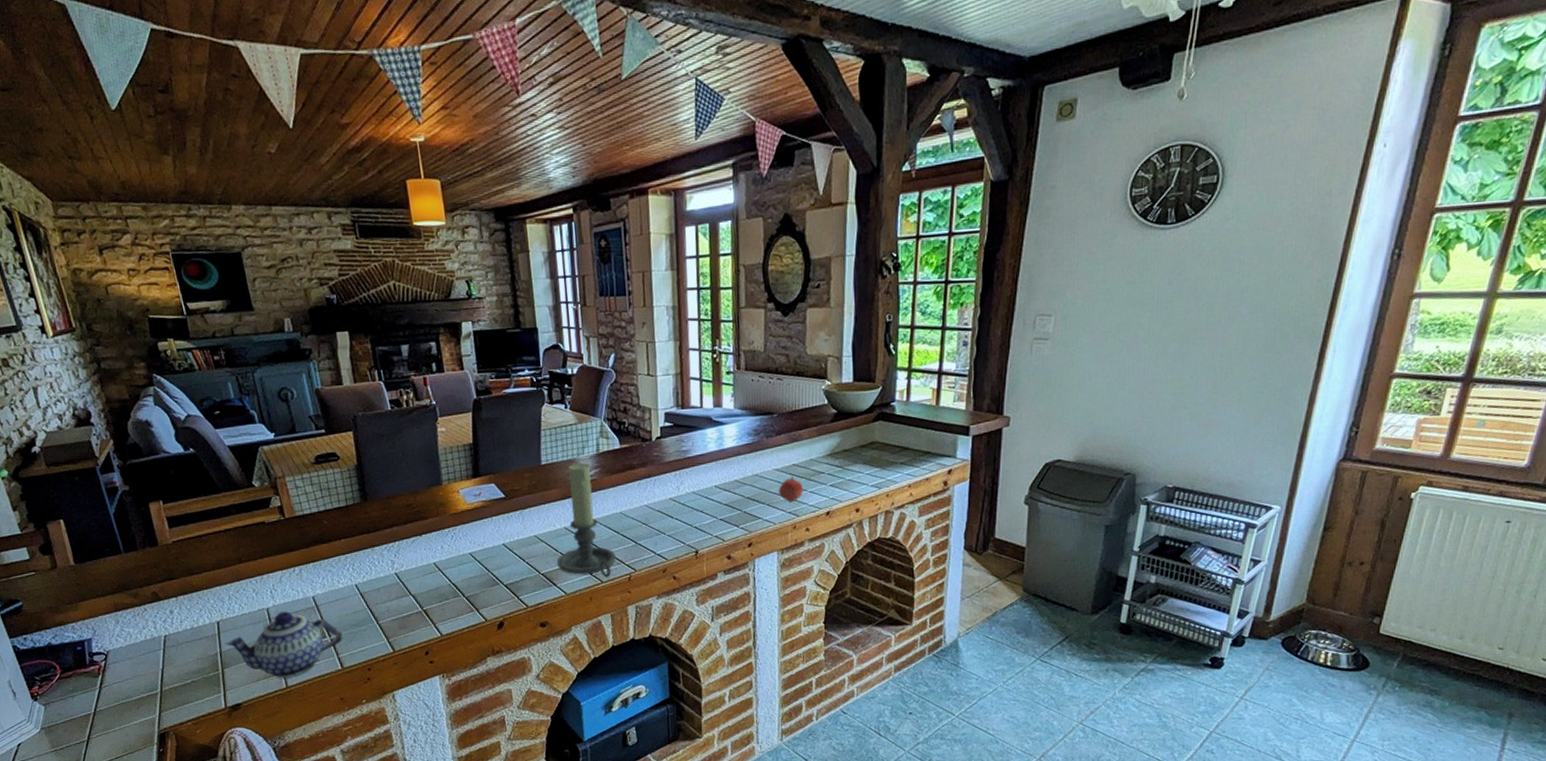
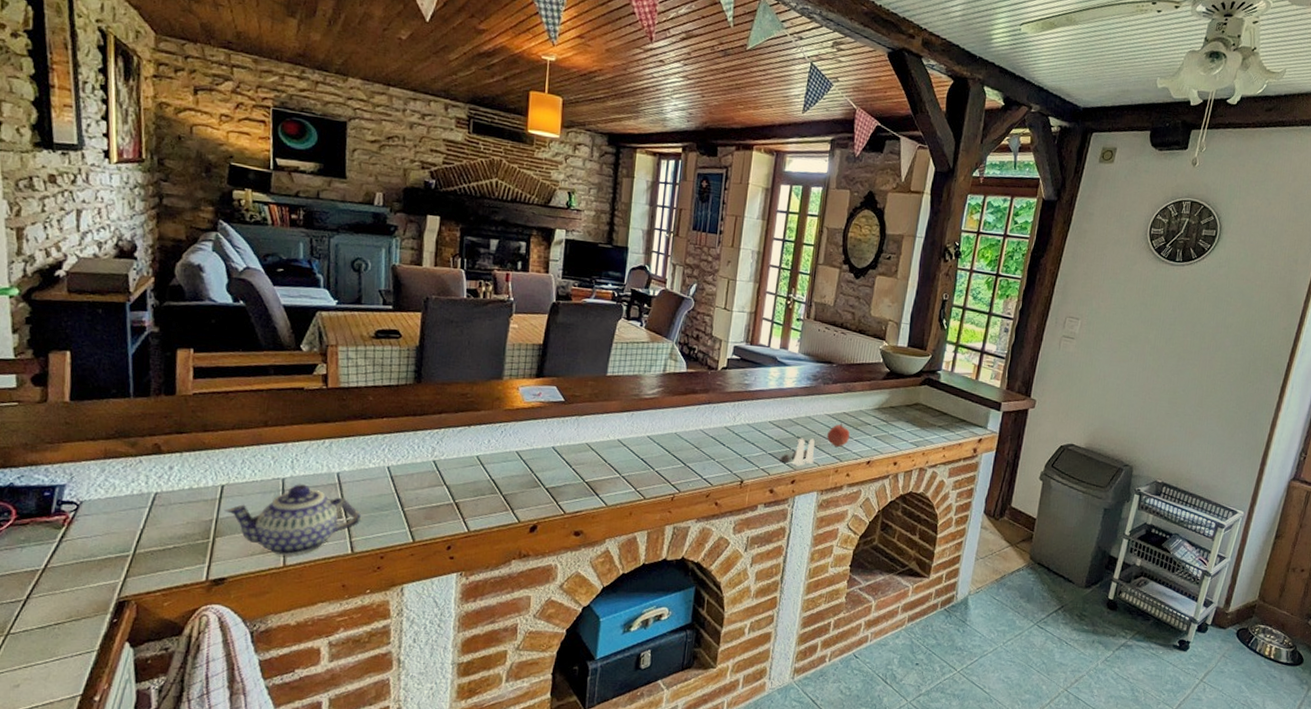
candle holder: present [557,463,617,578] -> none [604,380,664,495]
salt and pepper shaker set: none [732,497,769,528] -> present [780,437,815,466]

